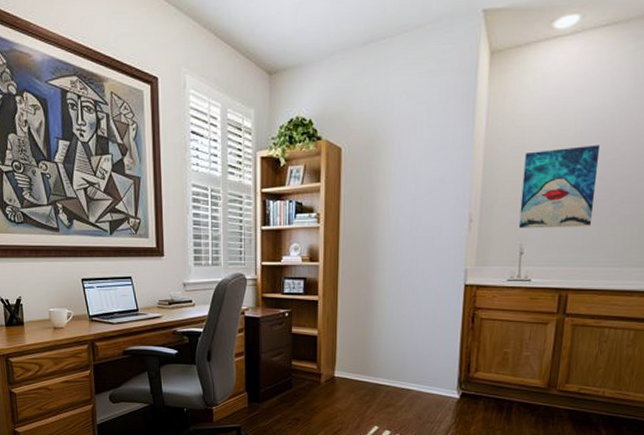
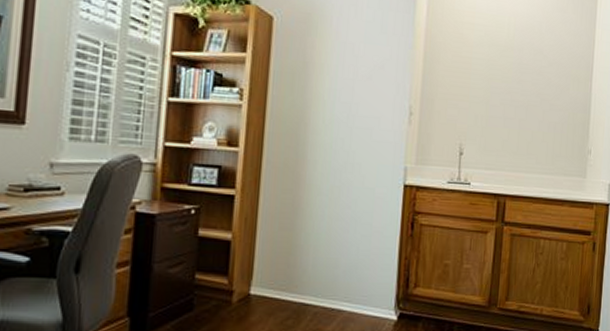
wall art: present [518,145,601,228] -> none [458,48,531,131]

